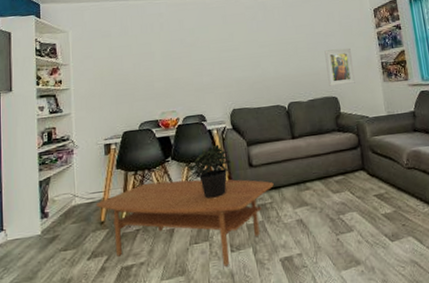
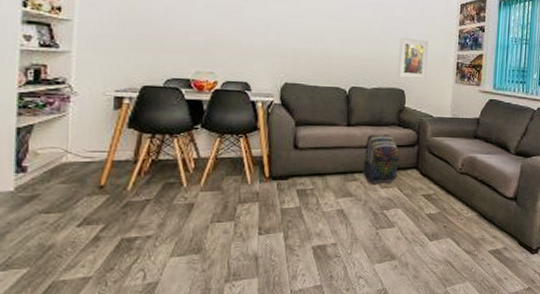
coffee table: present [96,179,274,267] -> none [95,149,319,249]
potted plant: present [187,144,231,199] -> none [219,118,274,177]
backpack: none [311,141,346,191] -> present [363,134,400,184]

